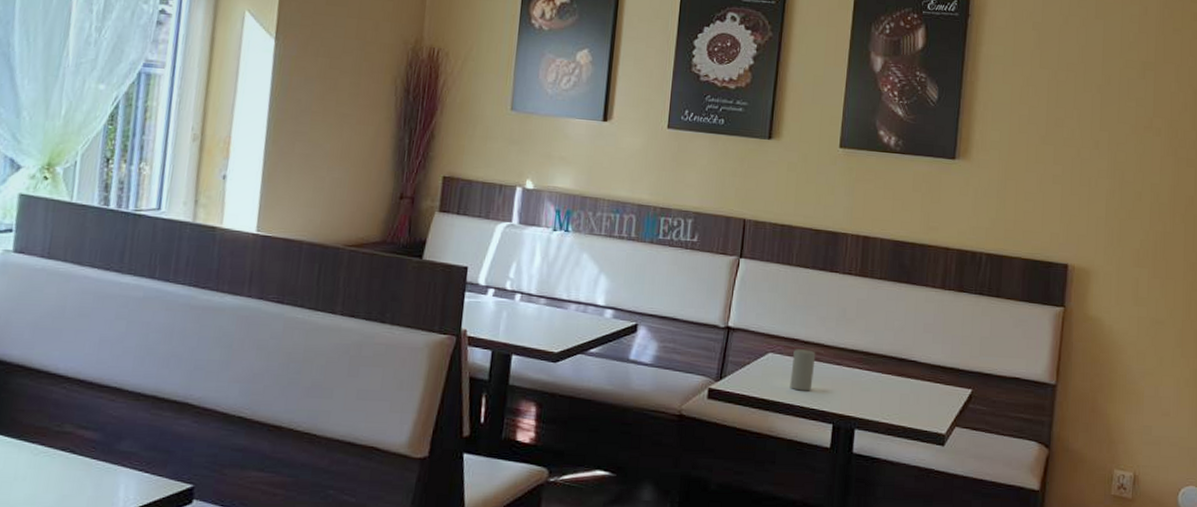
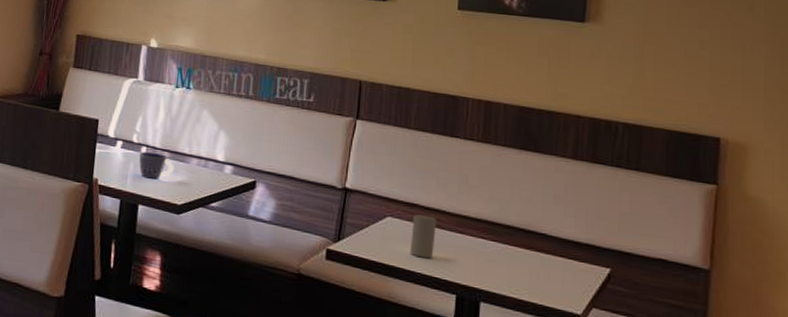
cup: none [512,299,551,327] -> present [139,152,174,179]

